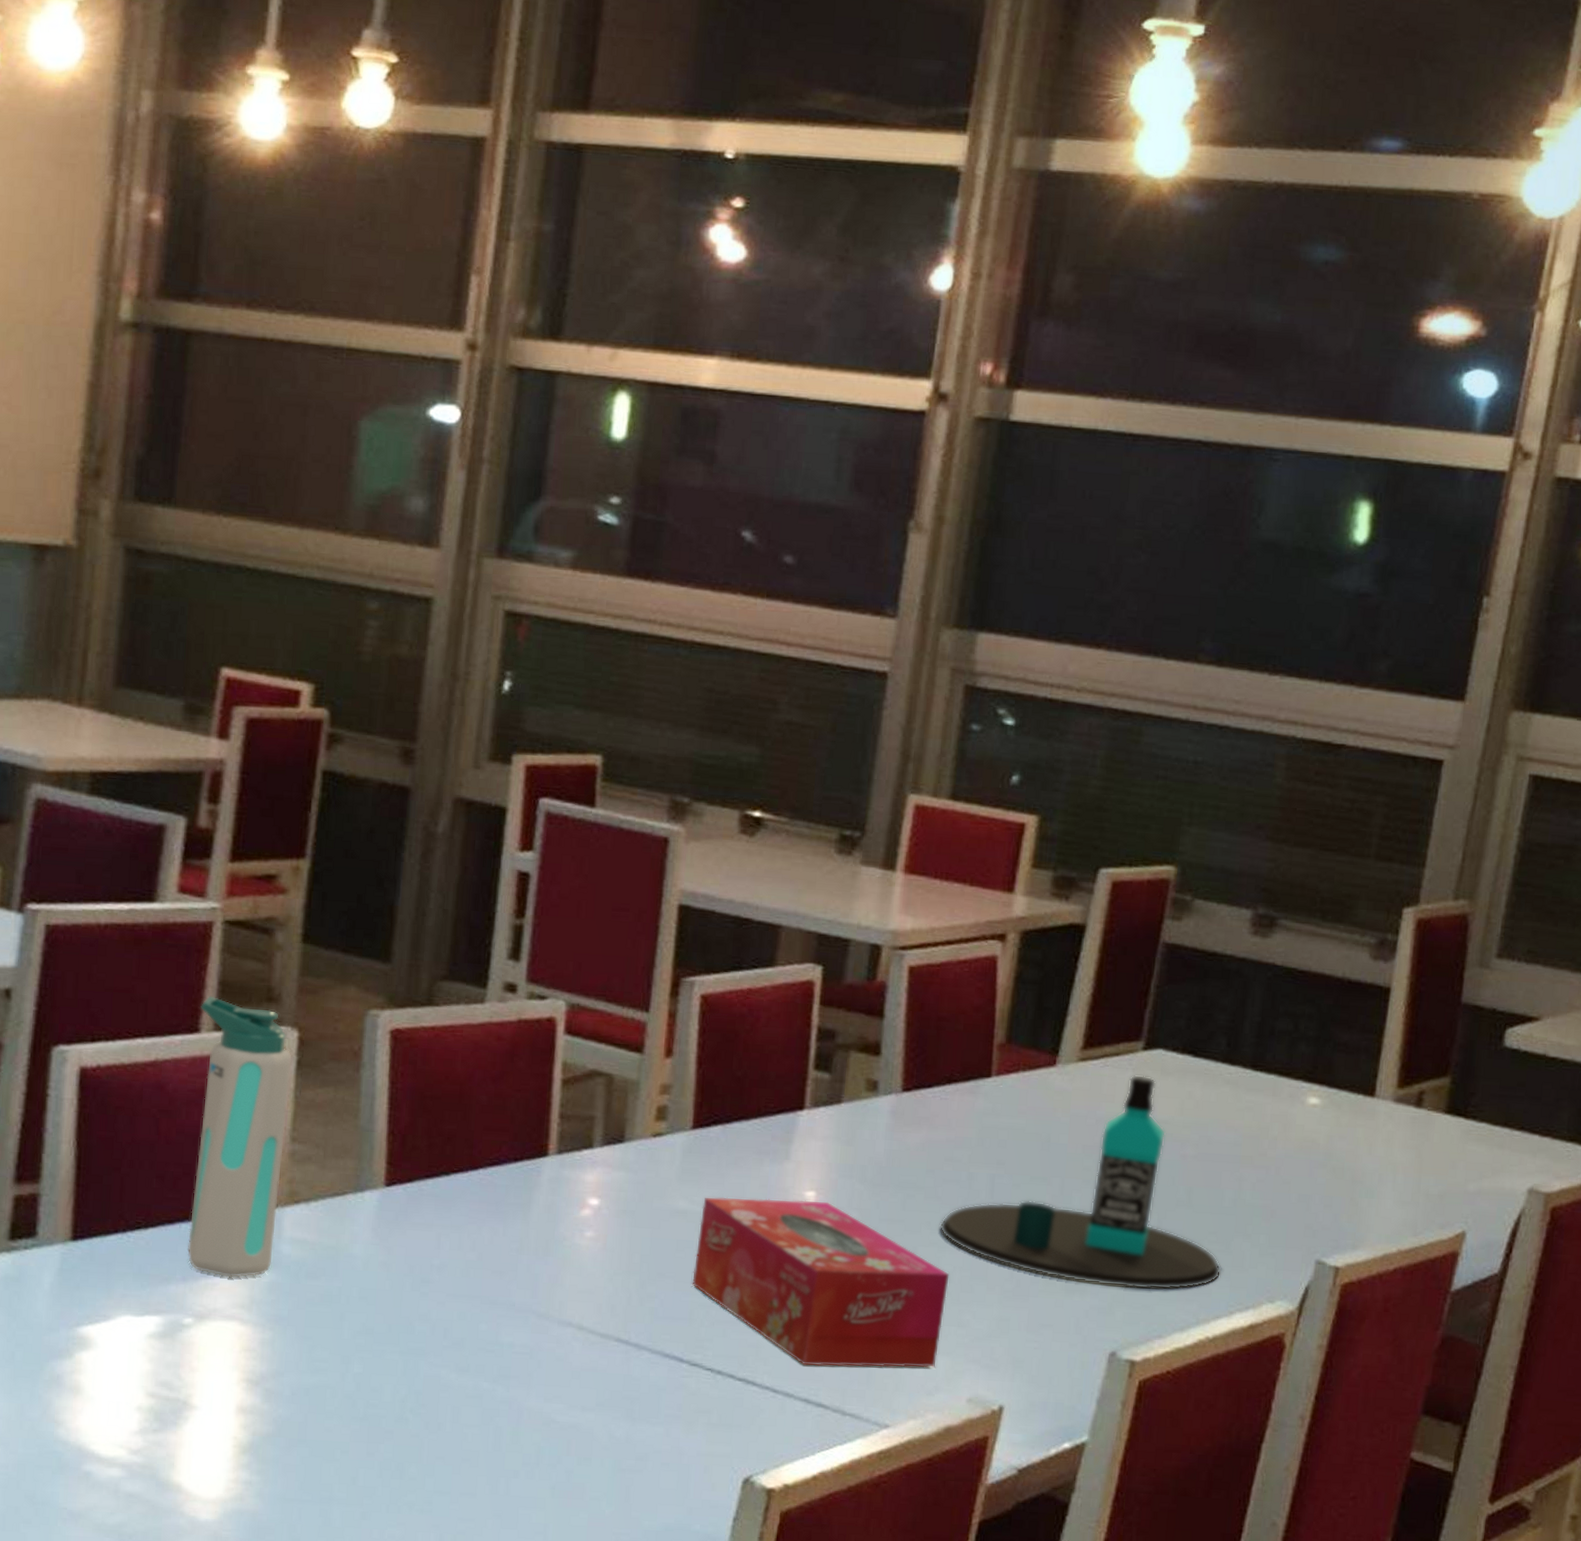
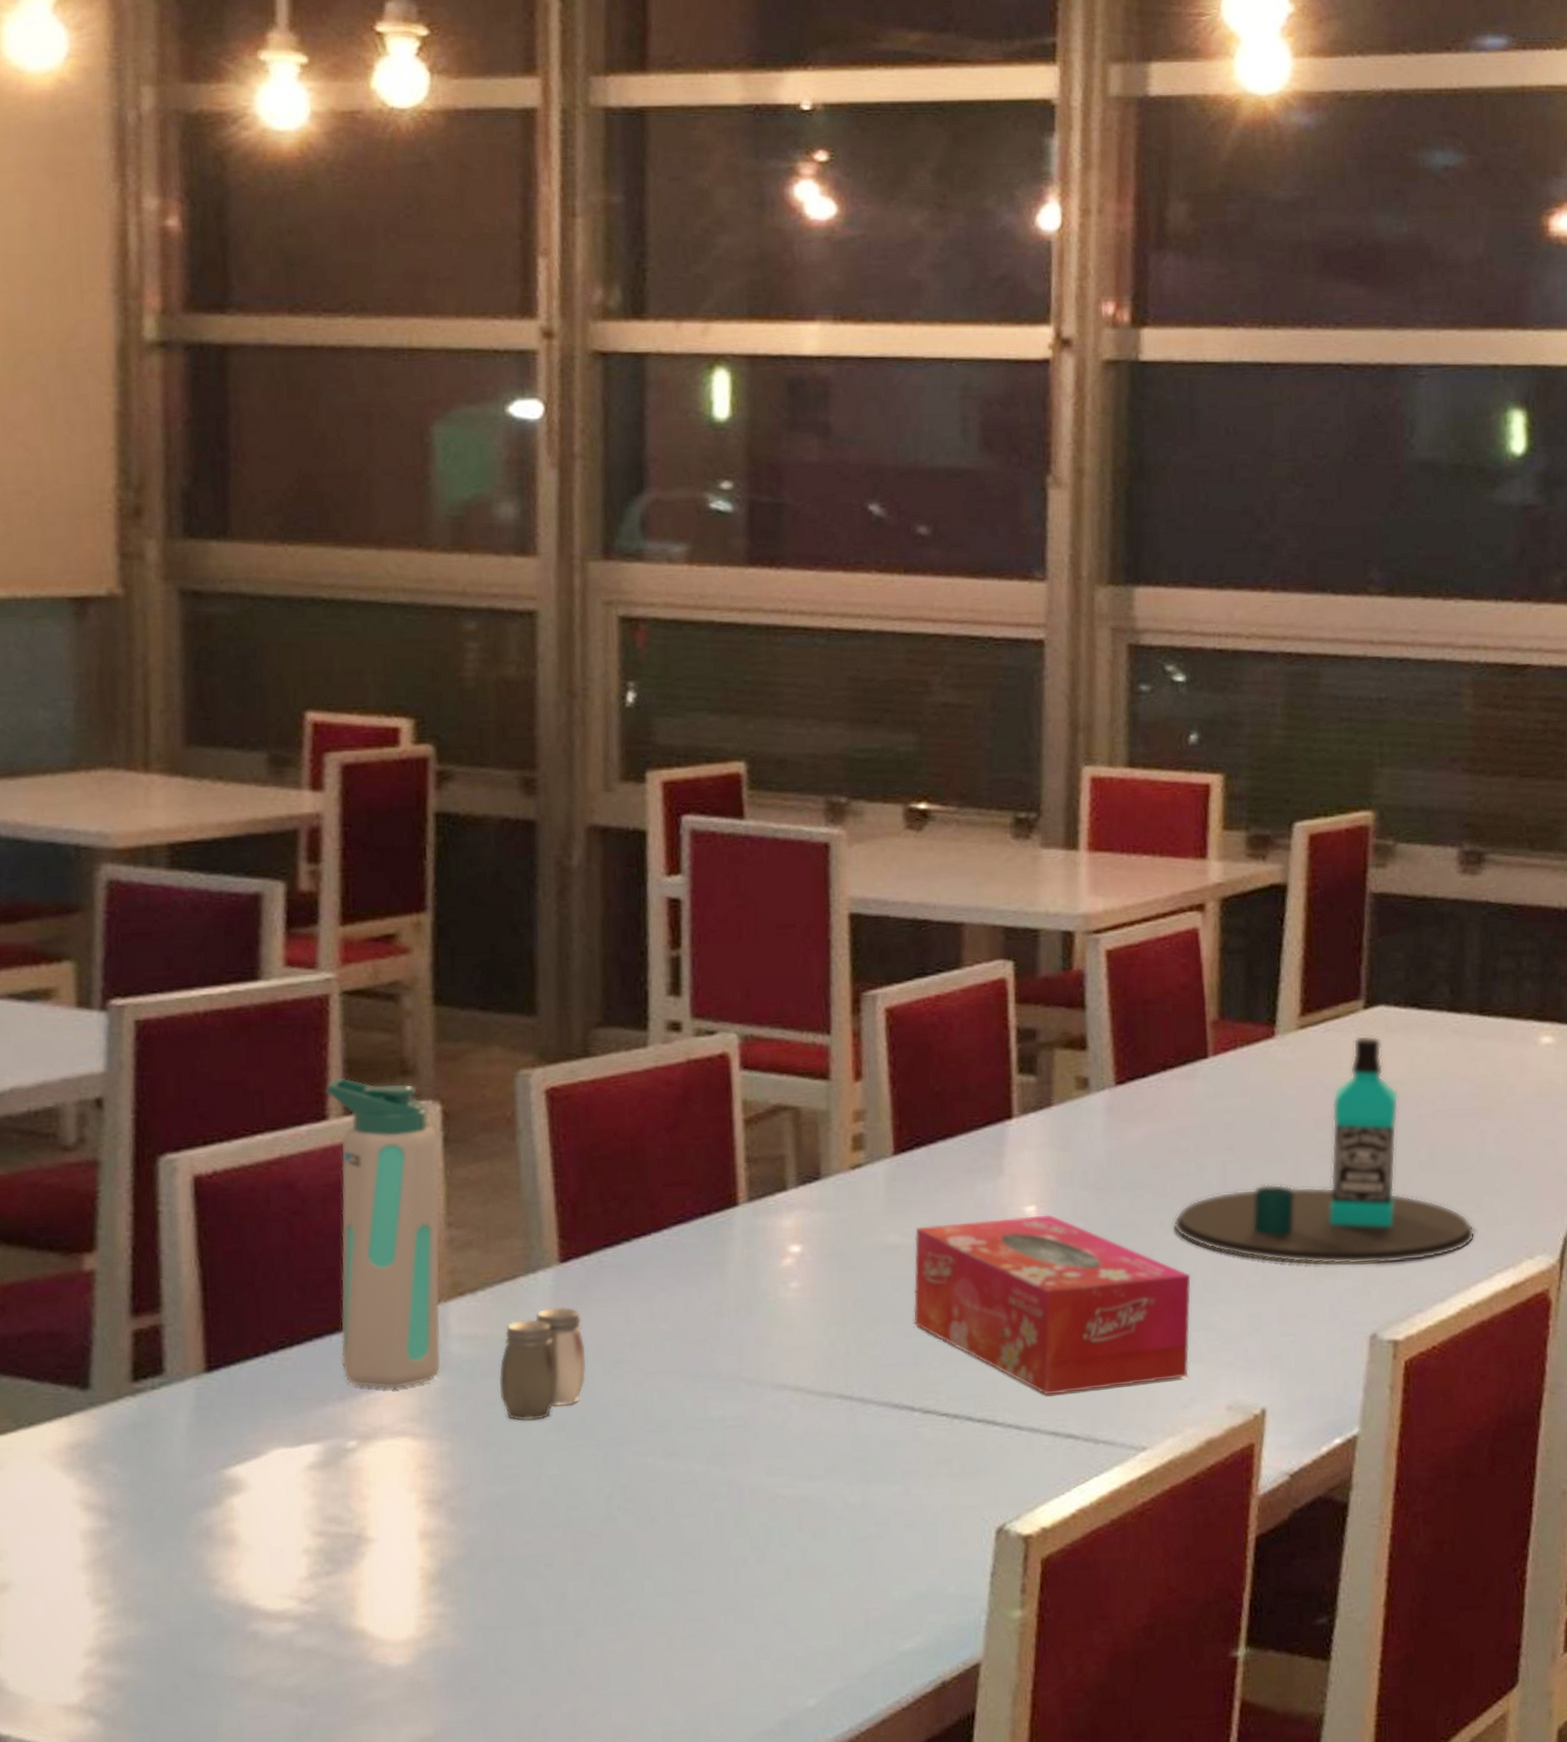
salt and pepper shaker: none [320,1224,399,1323] -> present [498,1306,587,1421]

